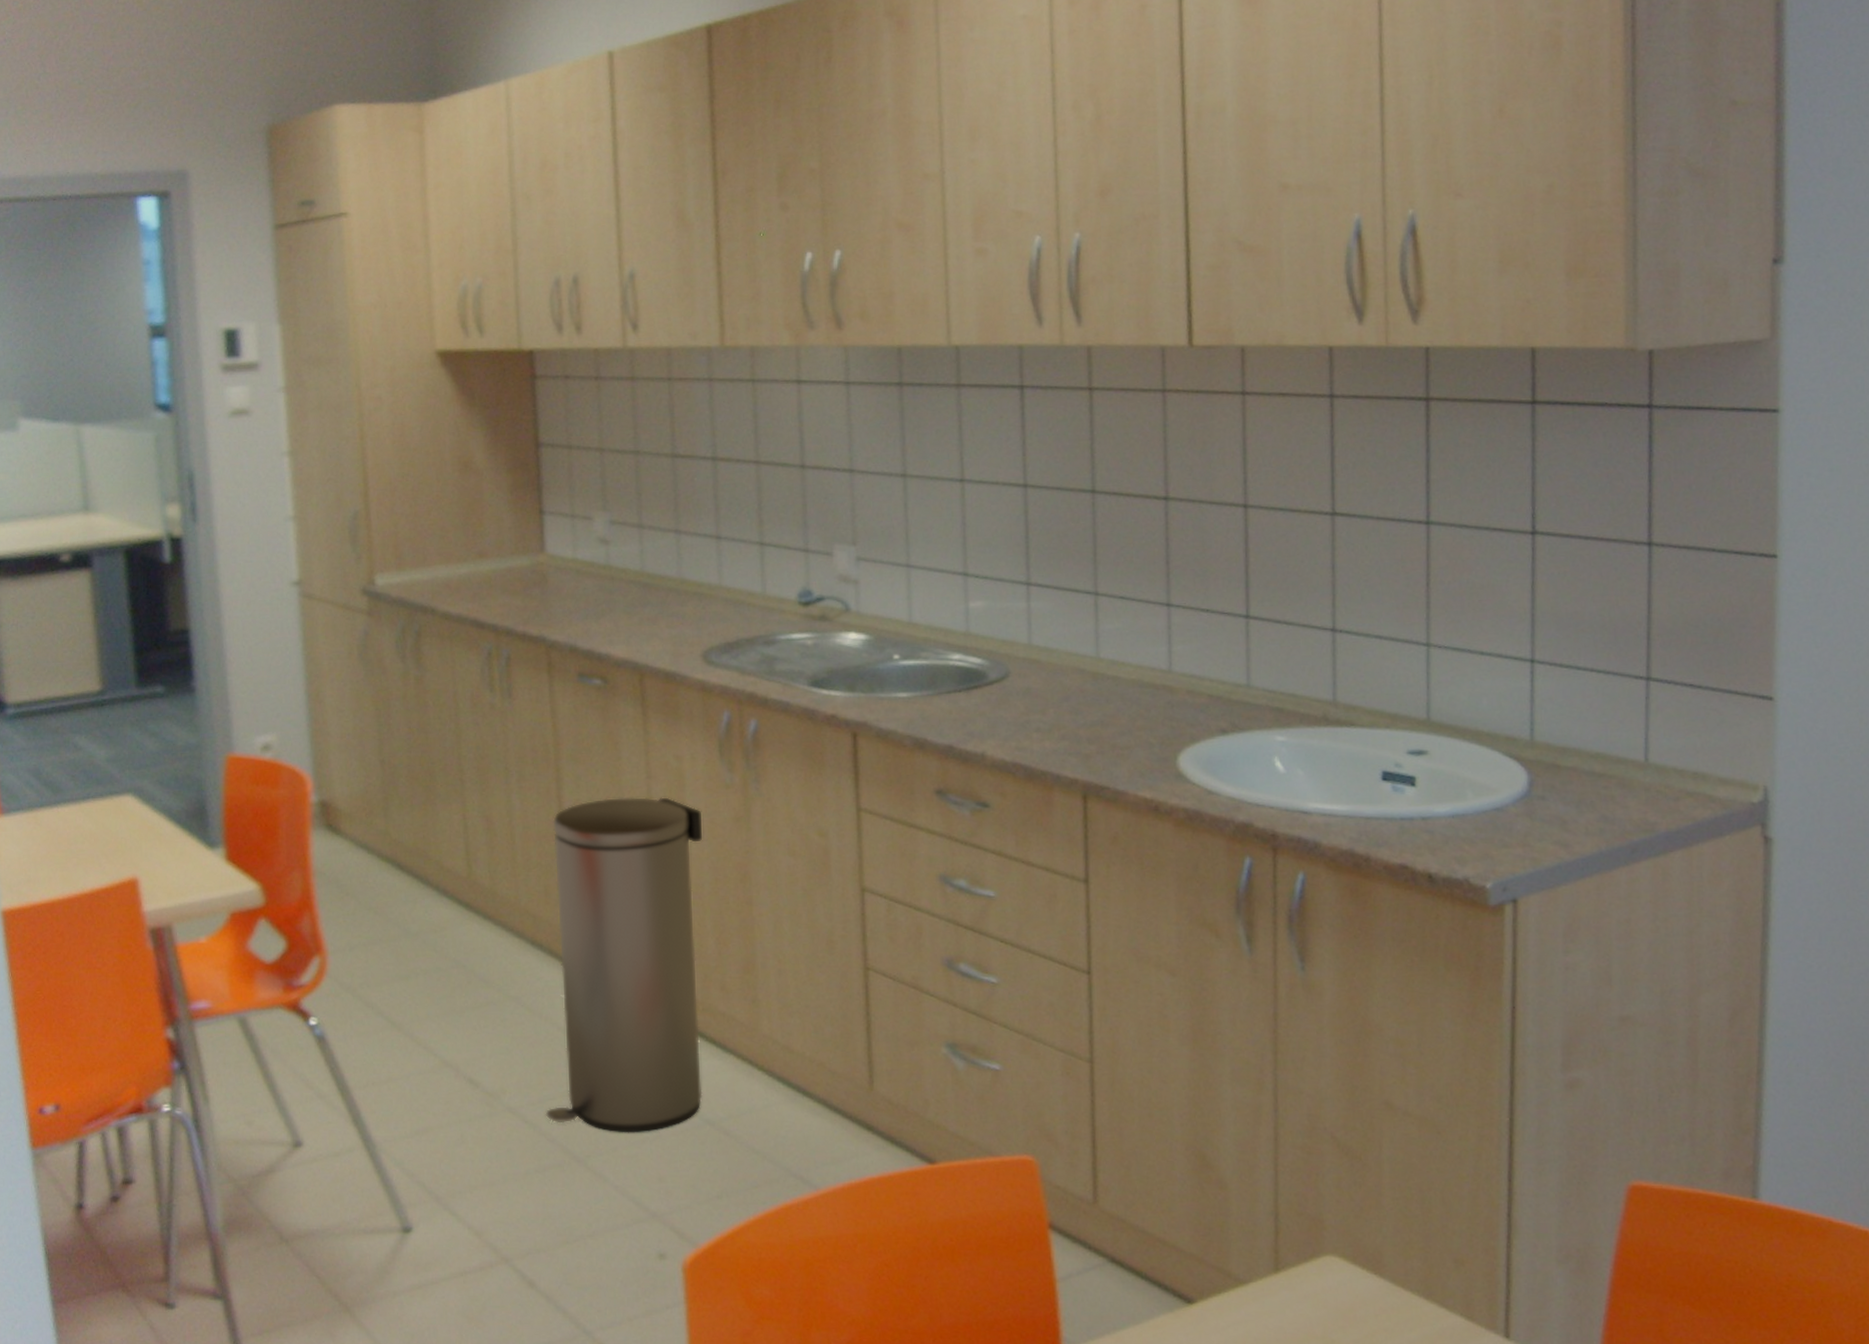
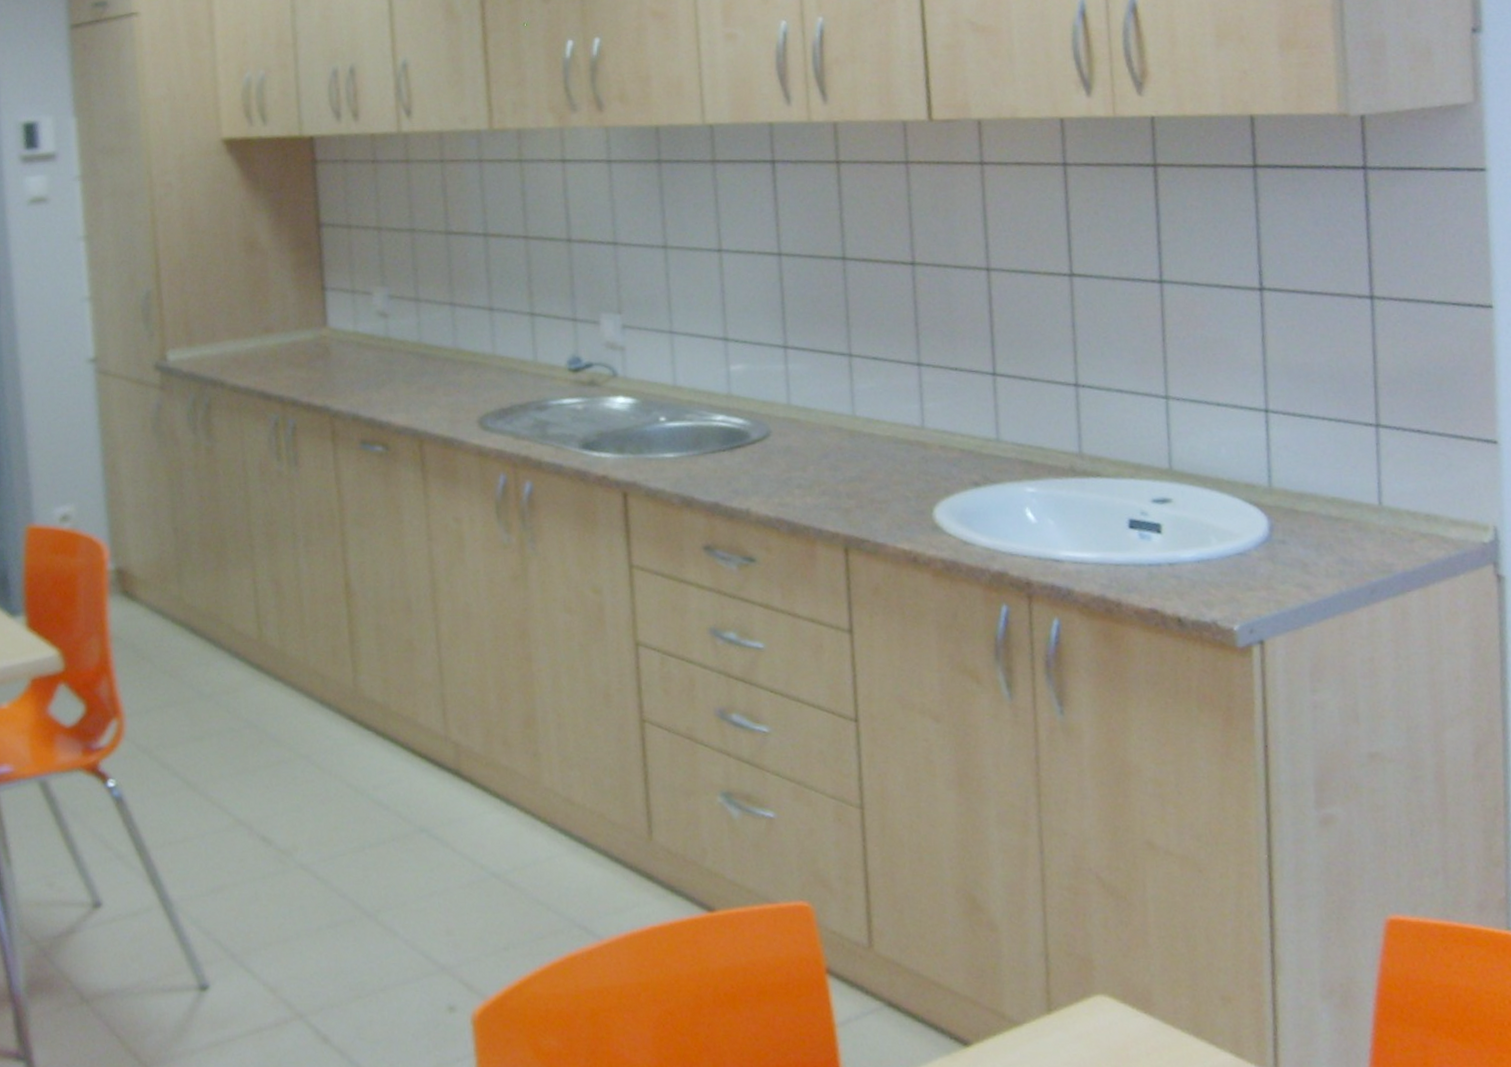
pedal bin: present [545,797,703,1133] -> none [336,558,488,887]

